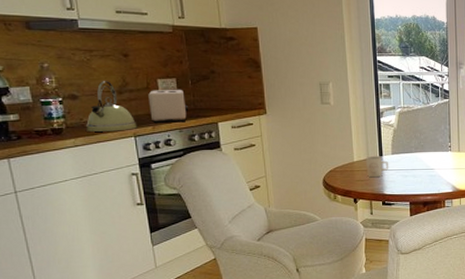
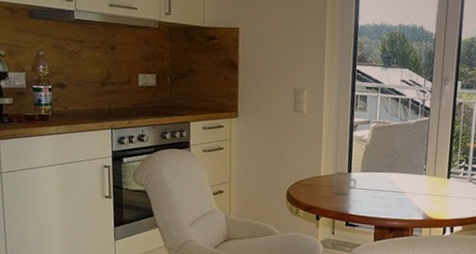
kettle: present [85,80,137,133] -> none [68,71,115,123]
toaster: present [148,89,188,124] -> none [128,84,164,119]

